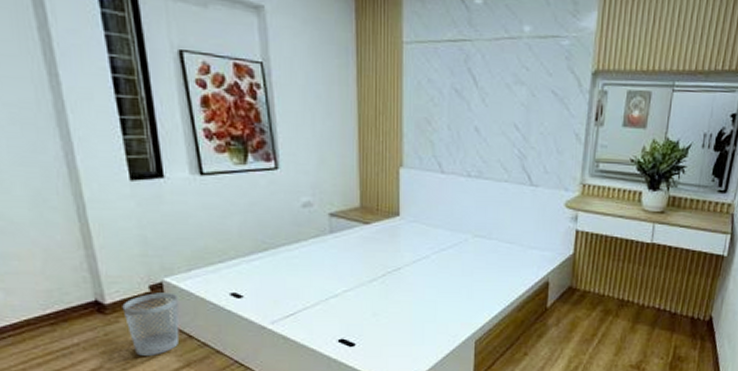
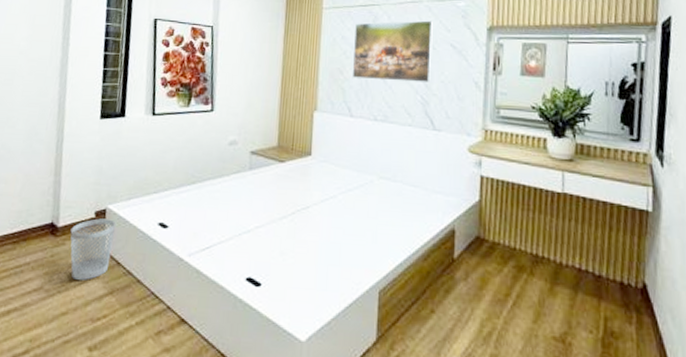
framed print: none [441,61,533,134] -> present [352,20,433,82]

